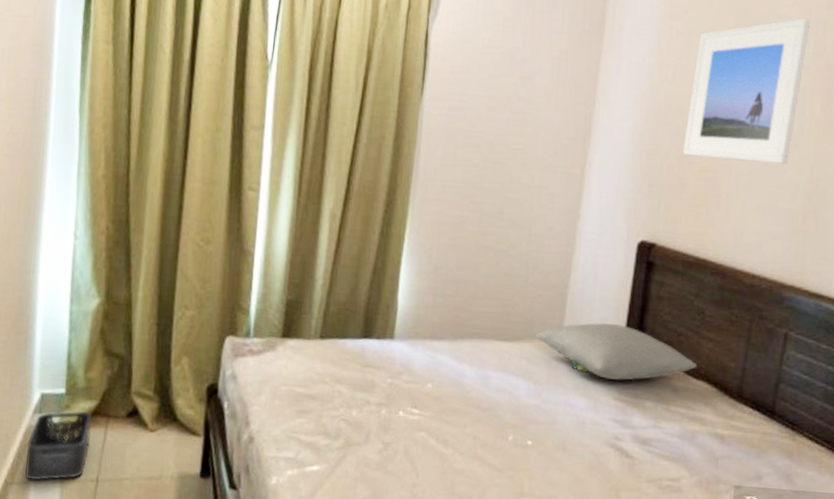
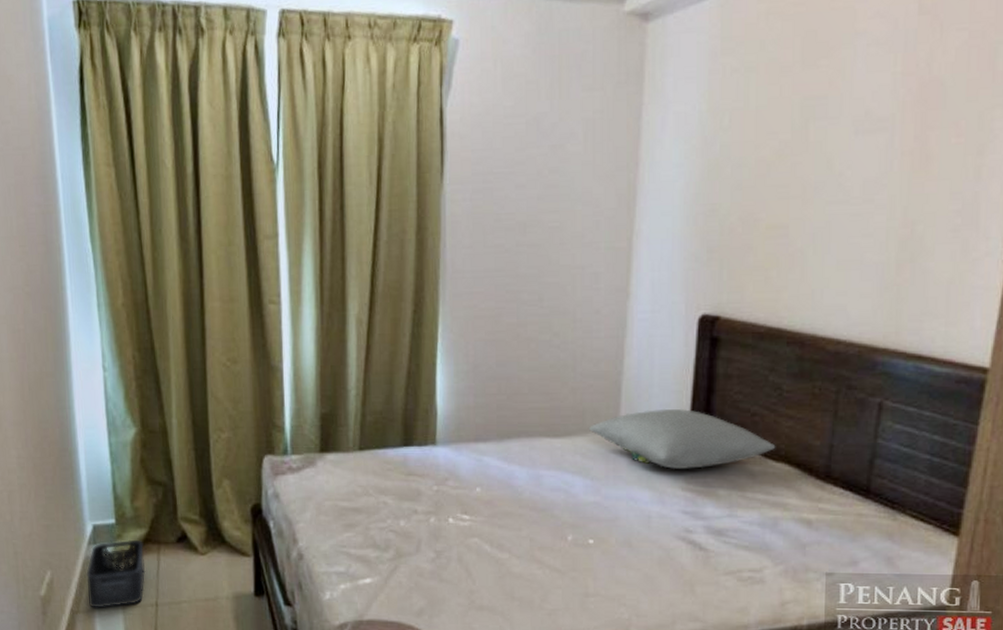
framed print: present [683,17,810,164] -> none [746,30,897,213]

